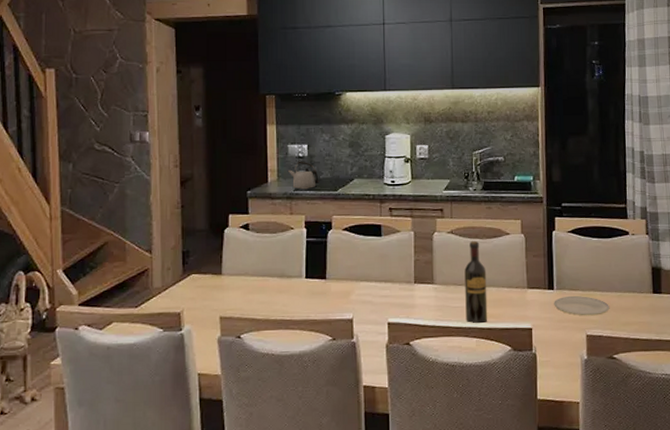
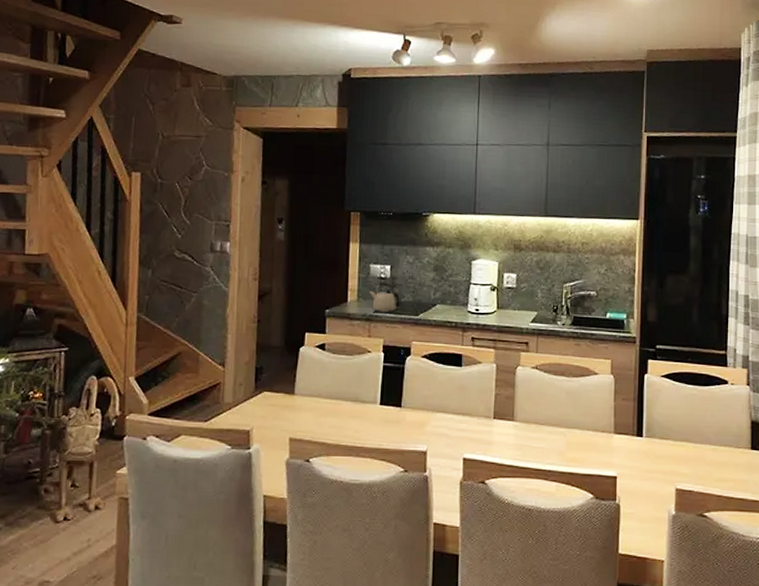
wine bottle: present [464,240,488,324] -> none [546,378,571,467]
plate: present [554,295,610,316] -> none [642,444,703,469]

